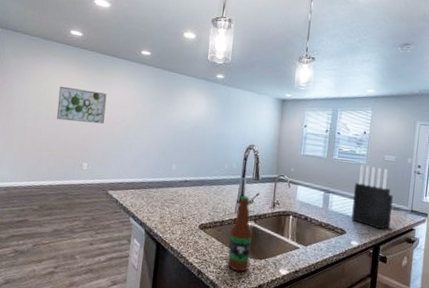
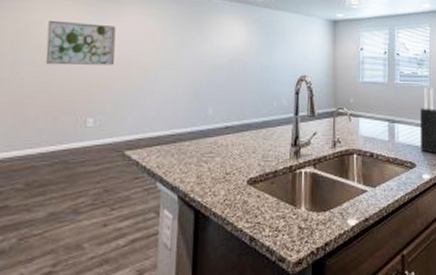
bottle: present [227,196,253,272] -> none [284,138,313,231]

